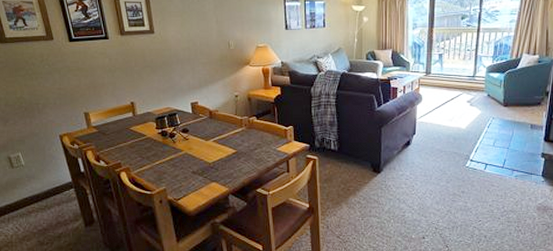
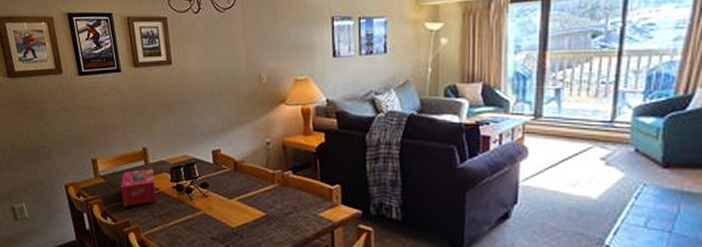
tissue box: none [112,119,144,151] -> present [121,168,157,207]

